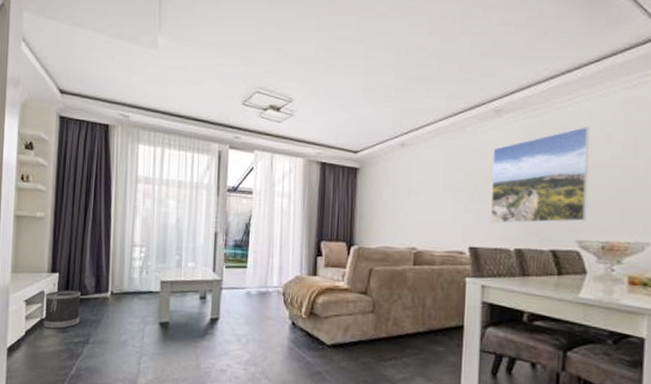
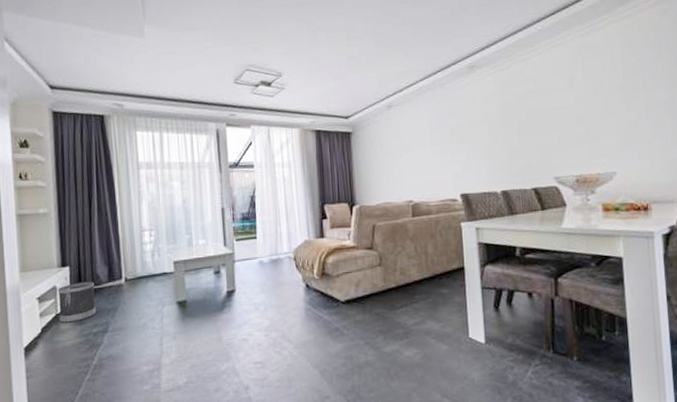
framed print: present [490,127,589,224] -> none [471,74,561,170]

